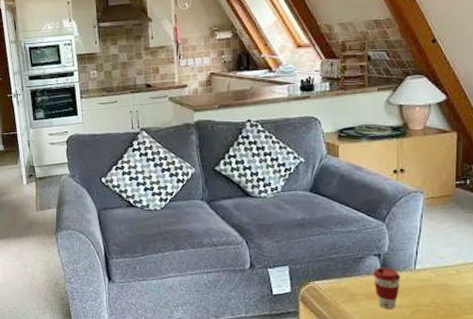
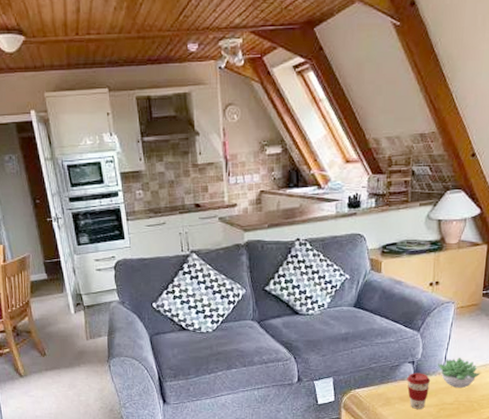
succulent plant: none [407,254,461,288] -> present [437,358,481,388]

